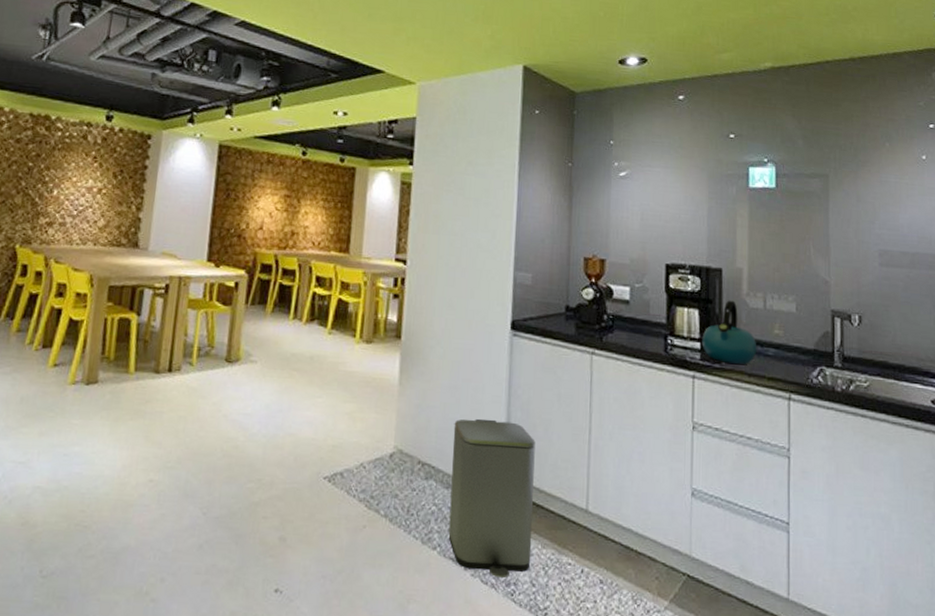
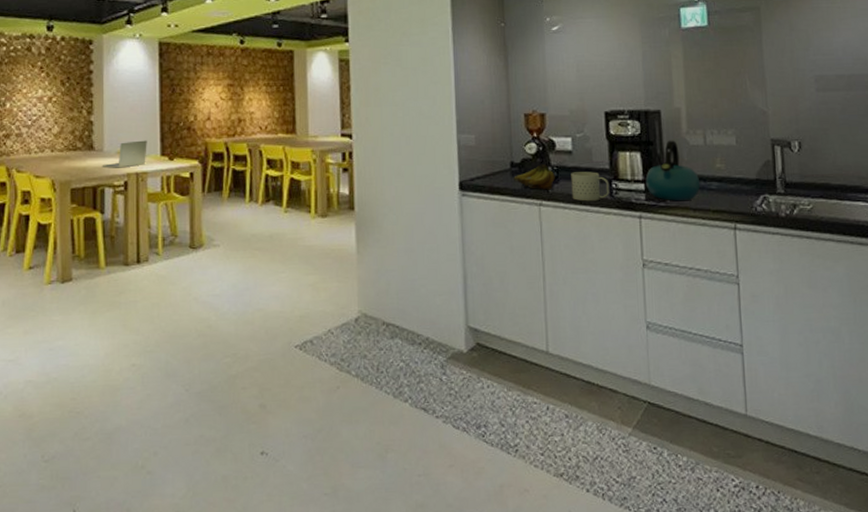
laptop: none [144,243,195,270] -> present [102,140,147,168]
pedal bin: present [448,418,535,578] -> none [413,276,498,421]
fruit: none [567,311,610,339] -> present [514,164,555,190]
mug: none [625,323,665,356] -> present [571,172,610,202]

